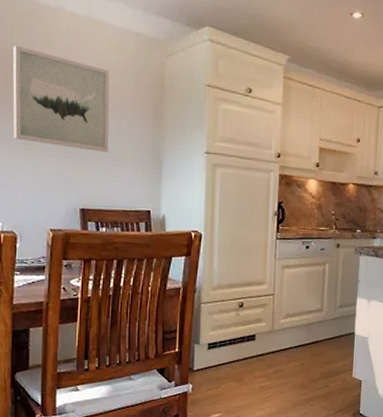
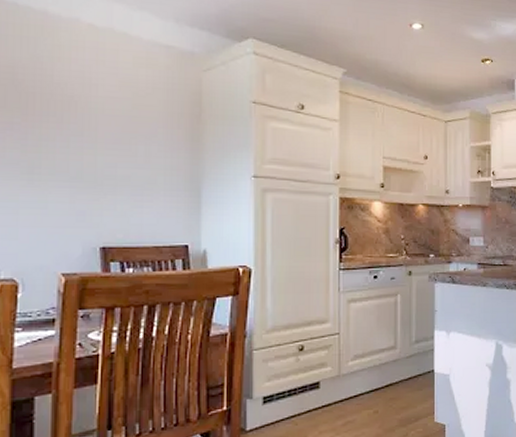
wall art: present [13,46,110,152] -> none [14,61,136,180]

